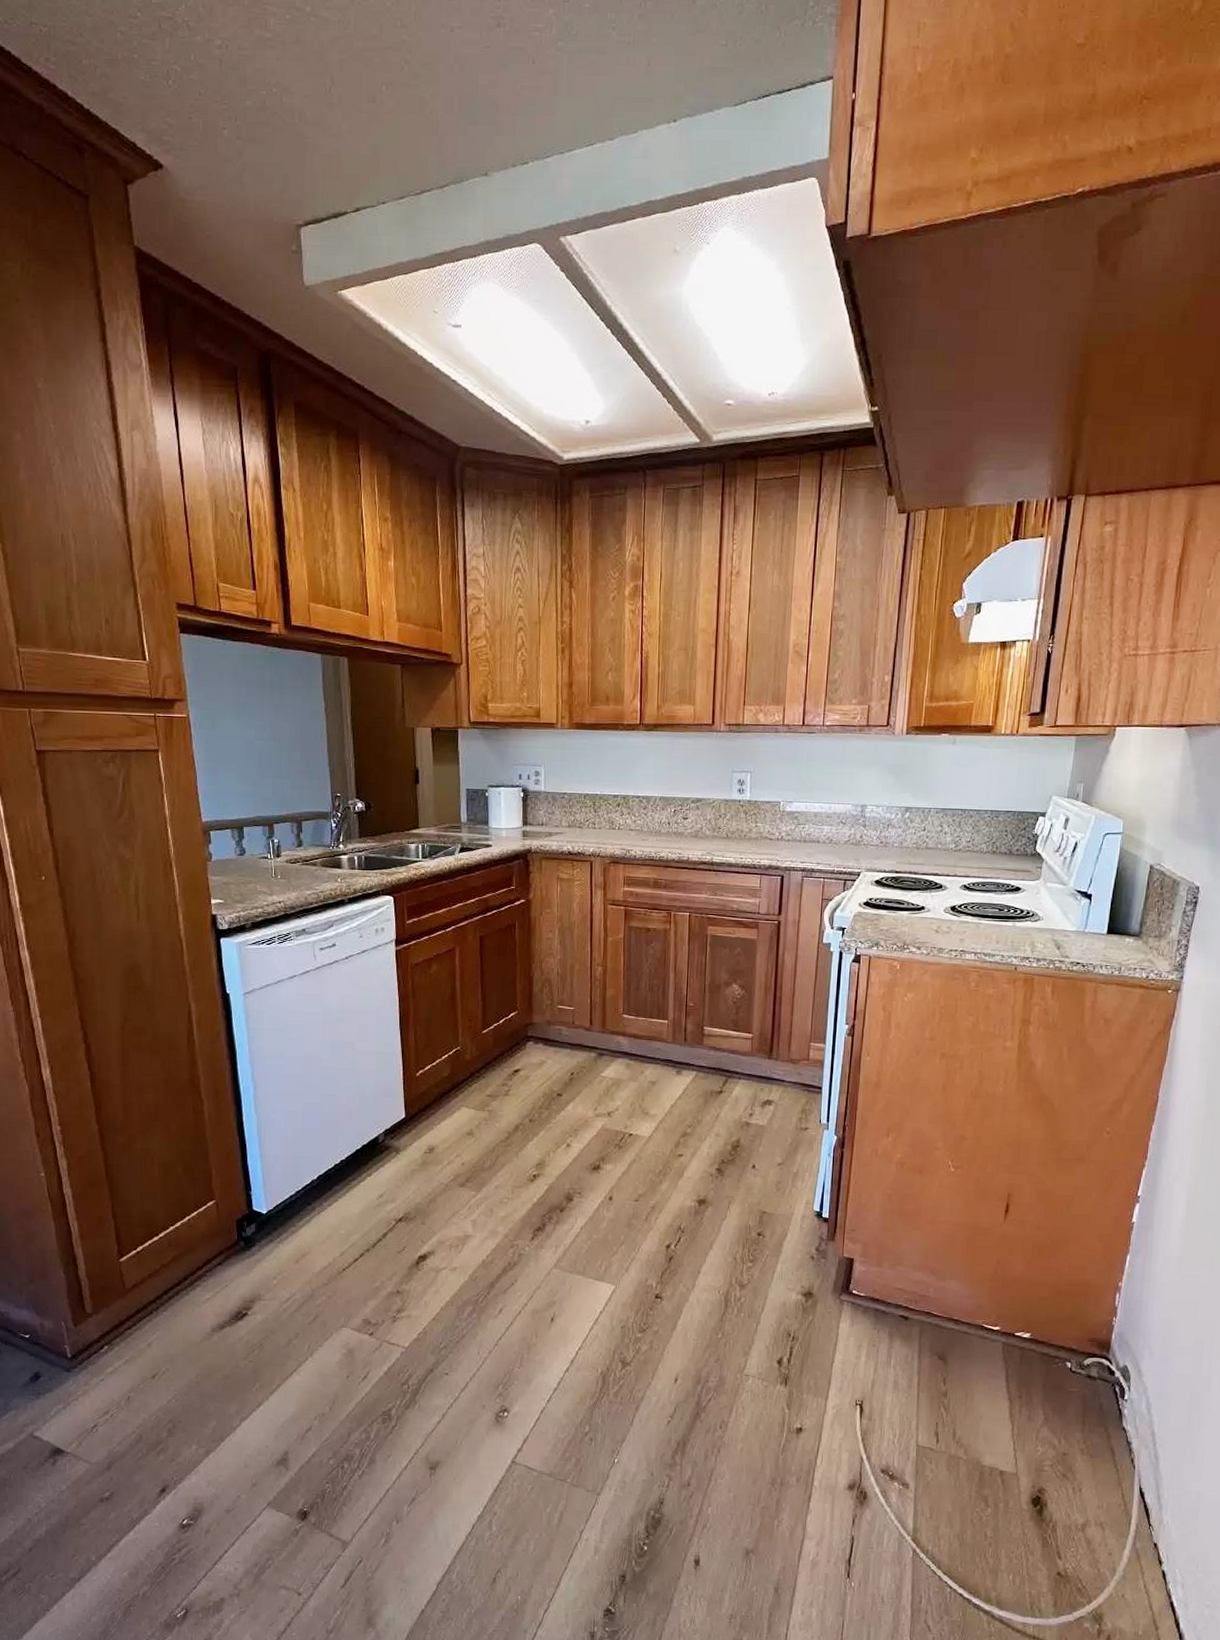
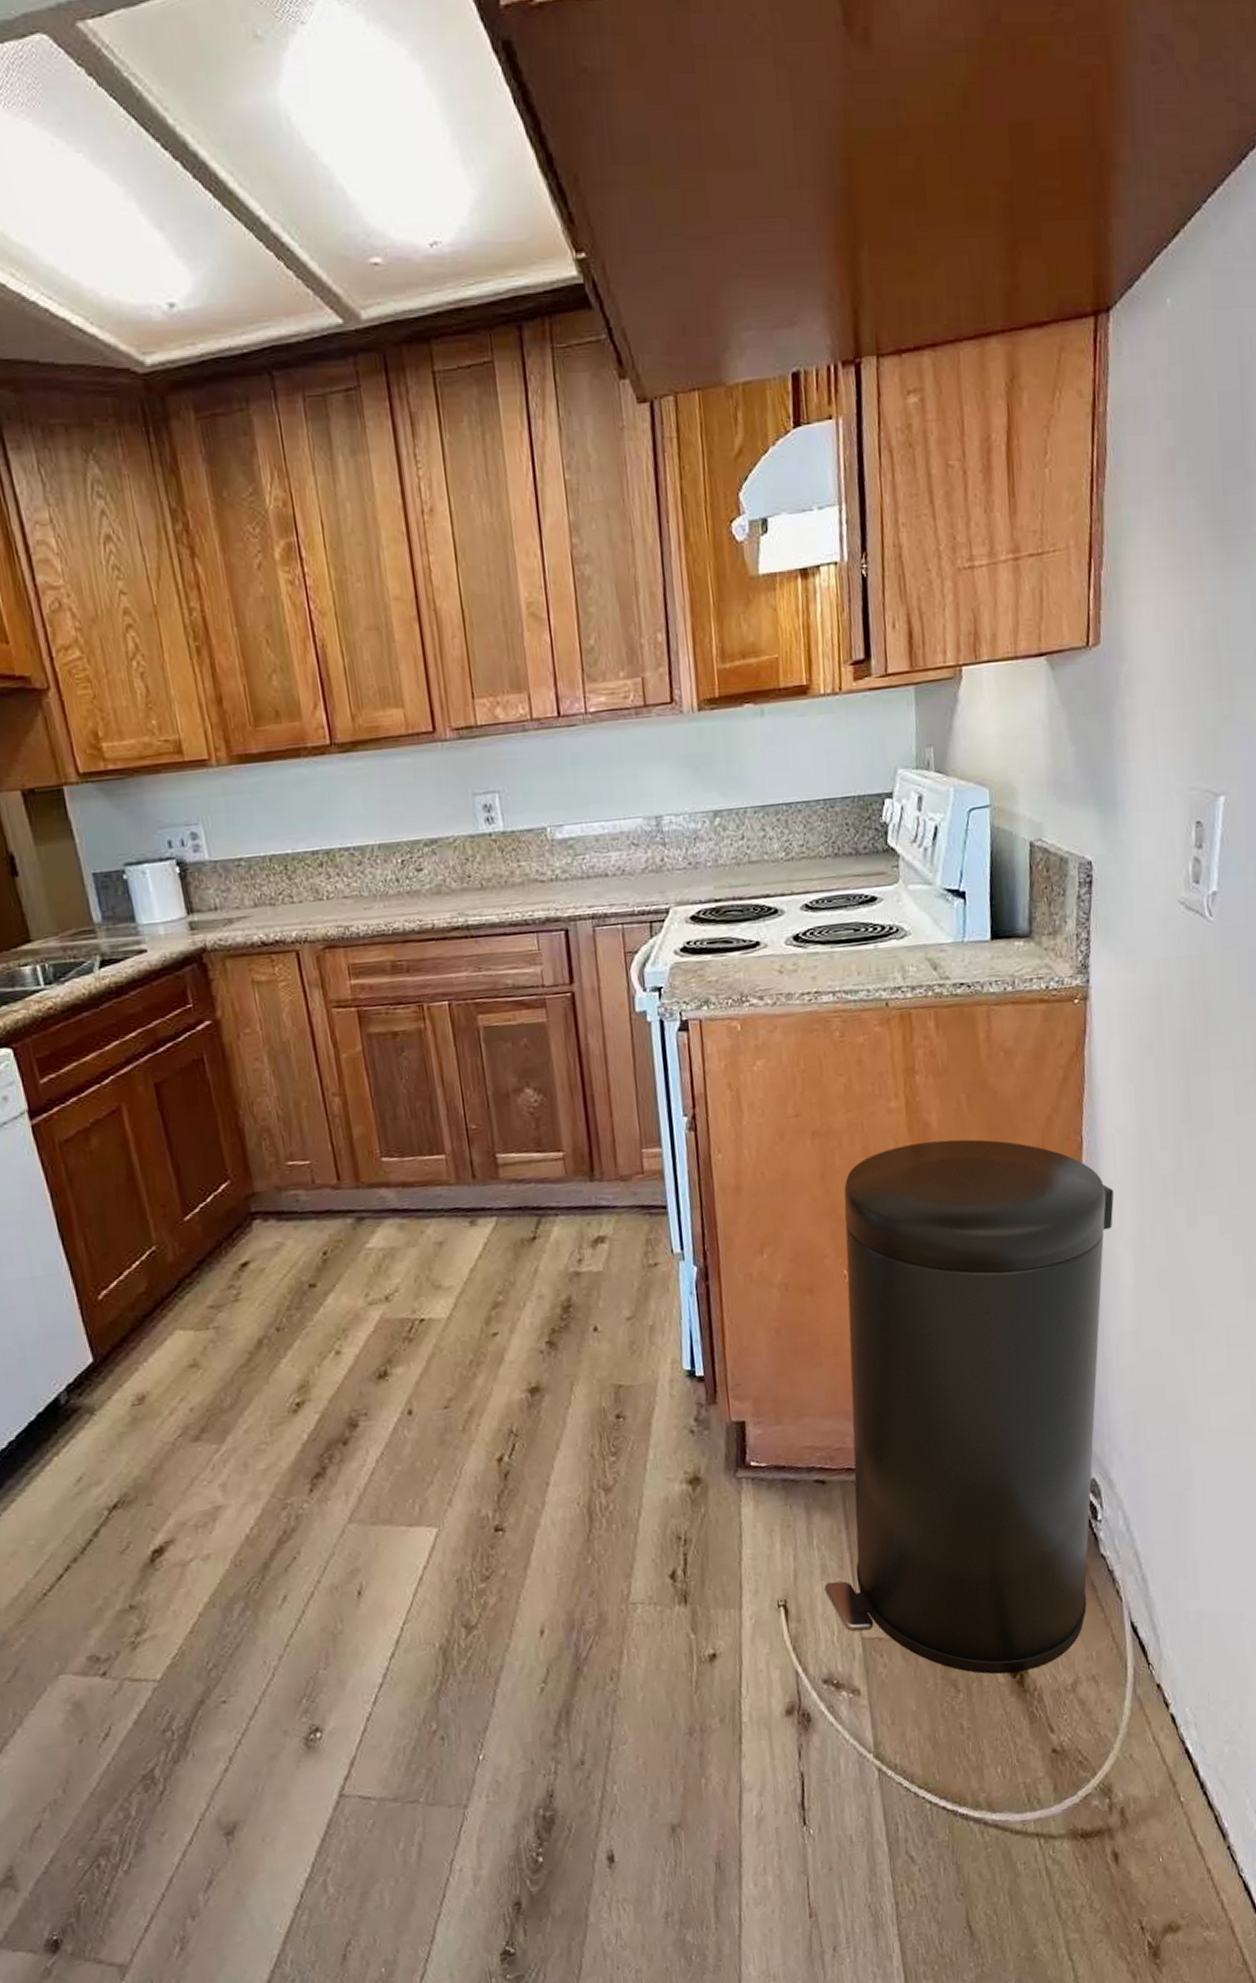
pedal bin: none [894,1077,1179,1504] -> present [824,1139,1115,1674]

